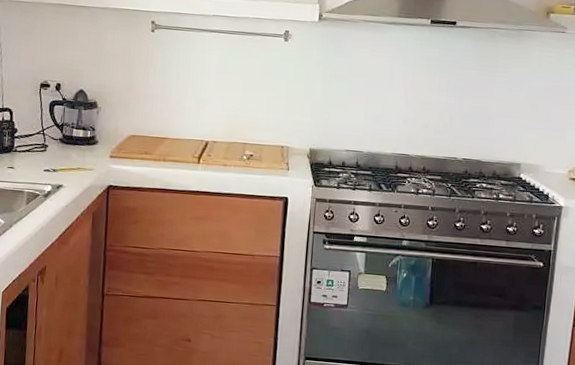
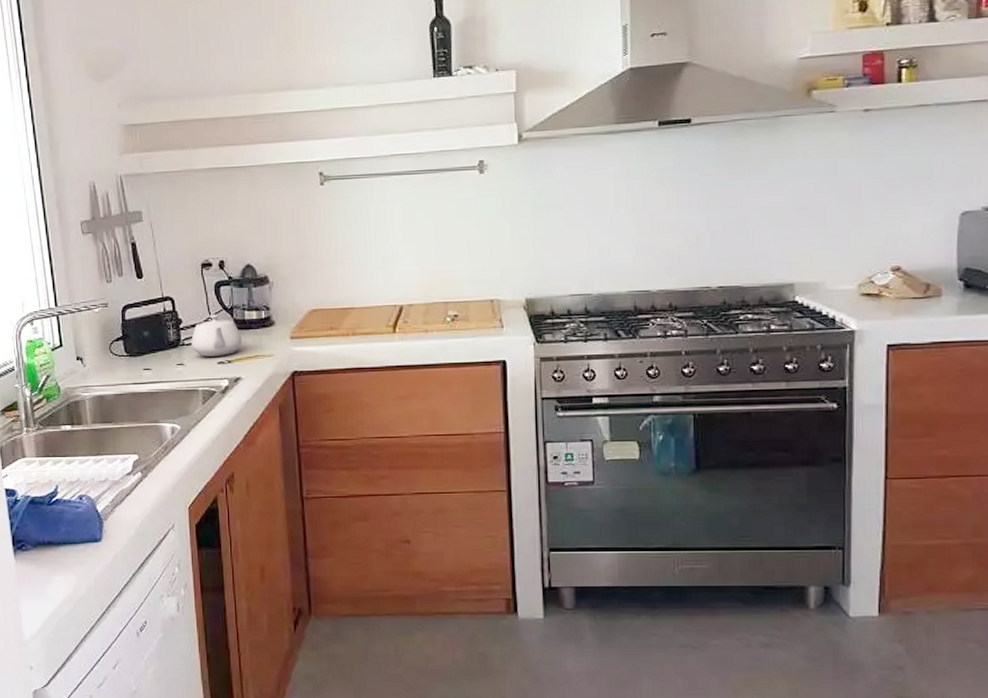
teapot: none [23,128,68,165] -> present [191,314,242,357]

